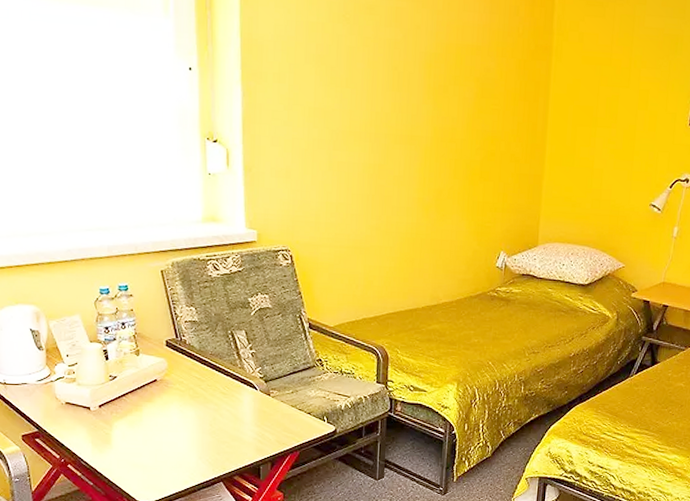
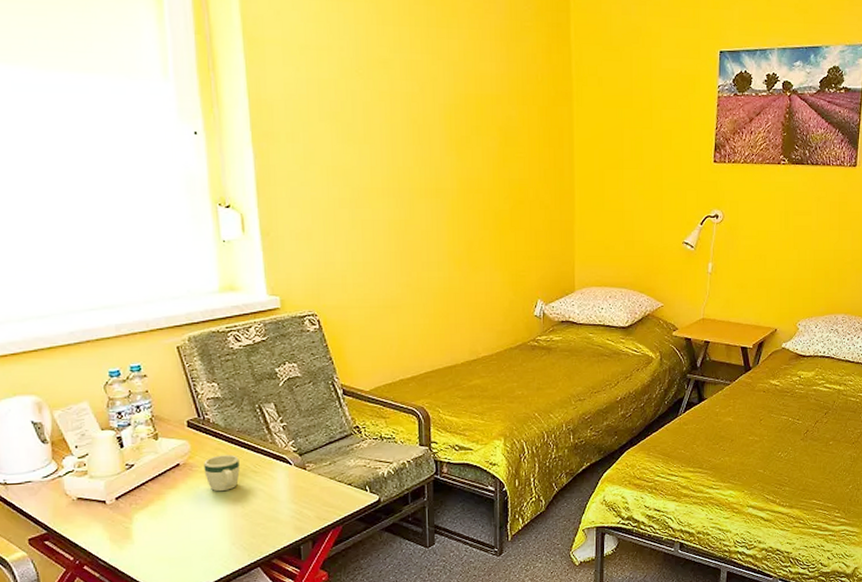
mug: none [178,375,210,409] -> present [204,455,240,492]

